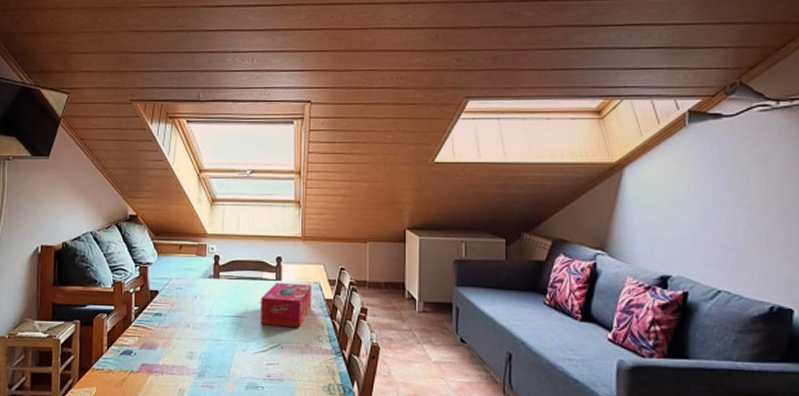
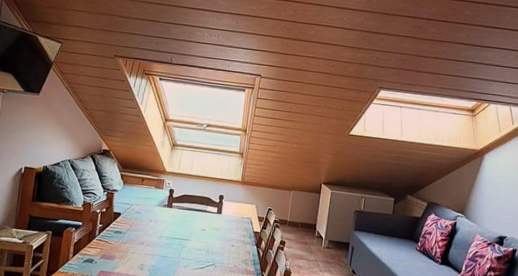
tissue box: present [261,282,311,328] -> none [201,215,244,253]

